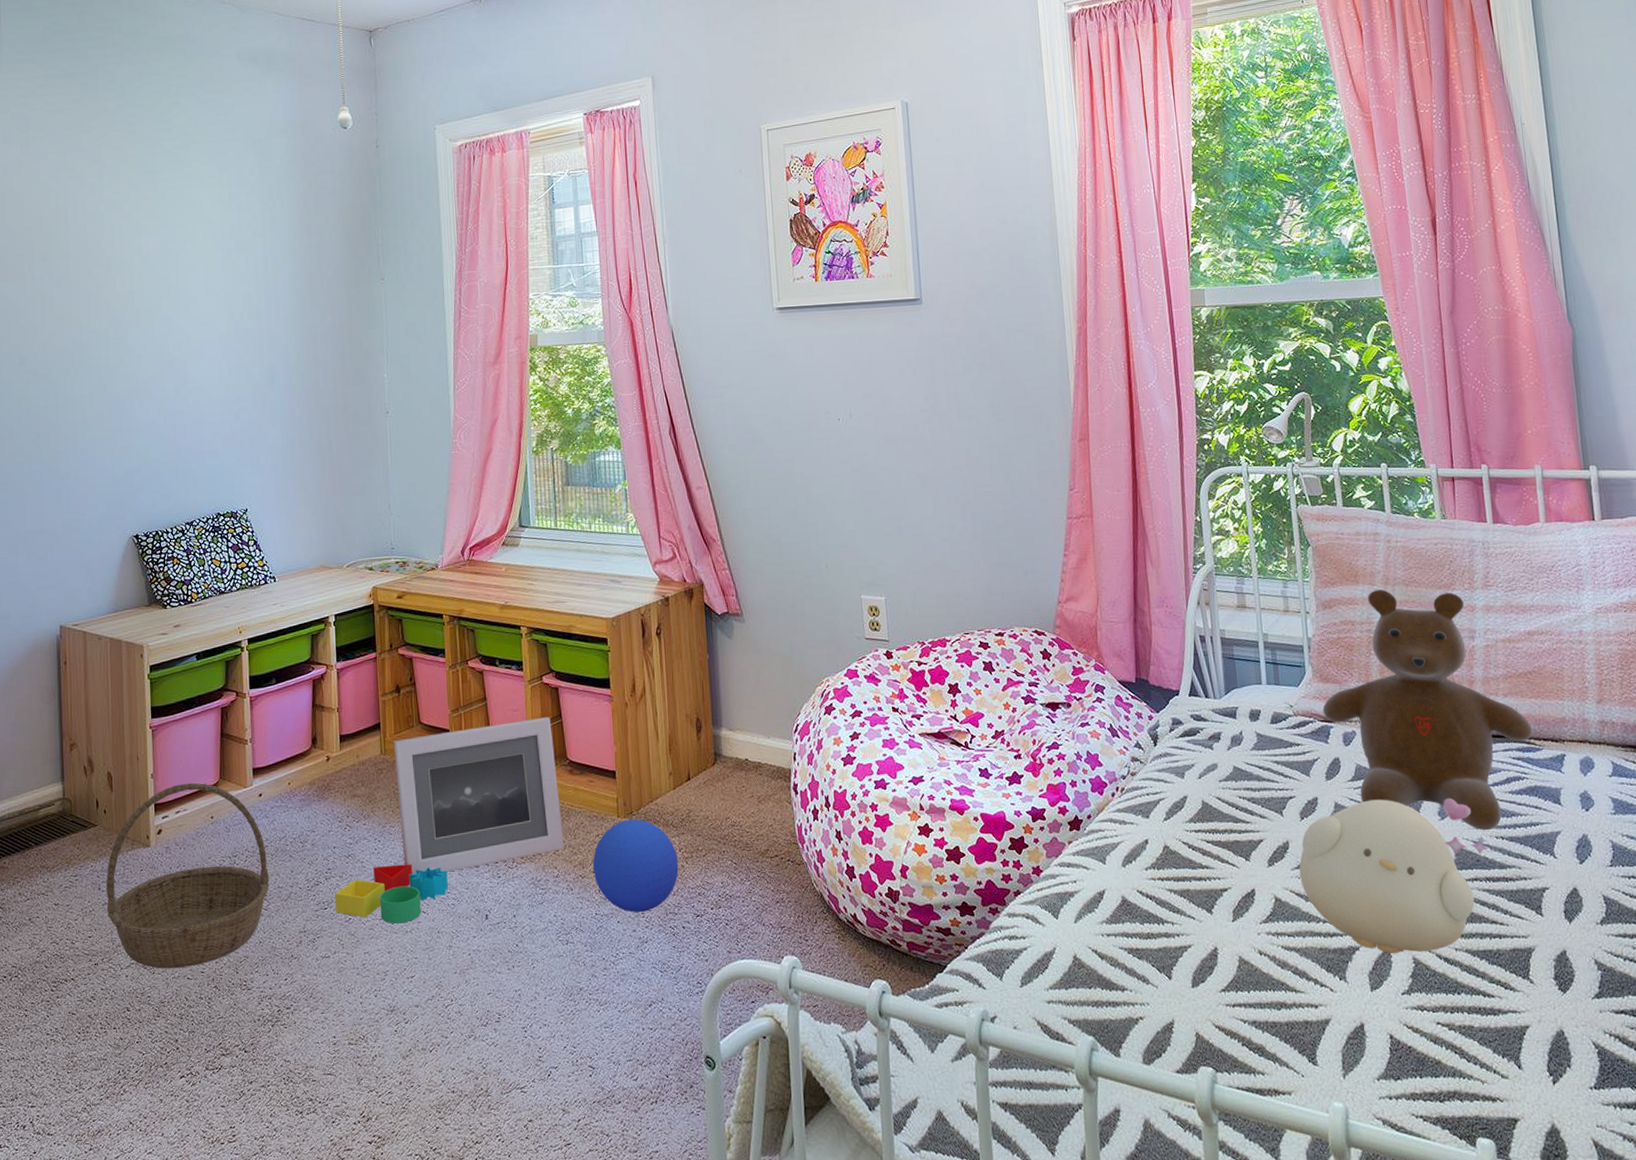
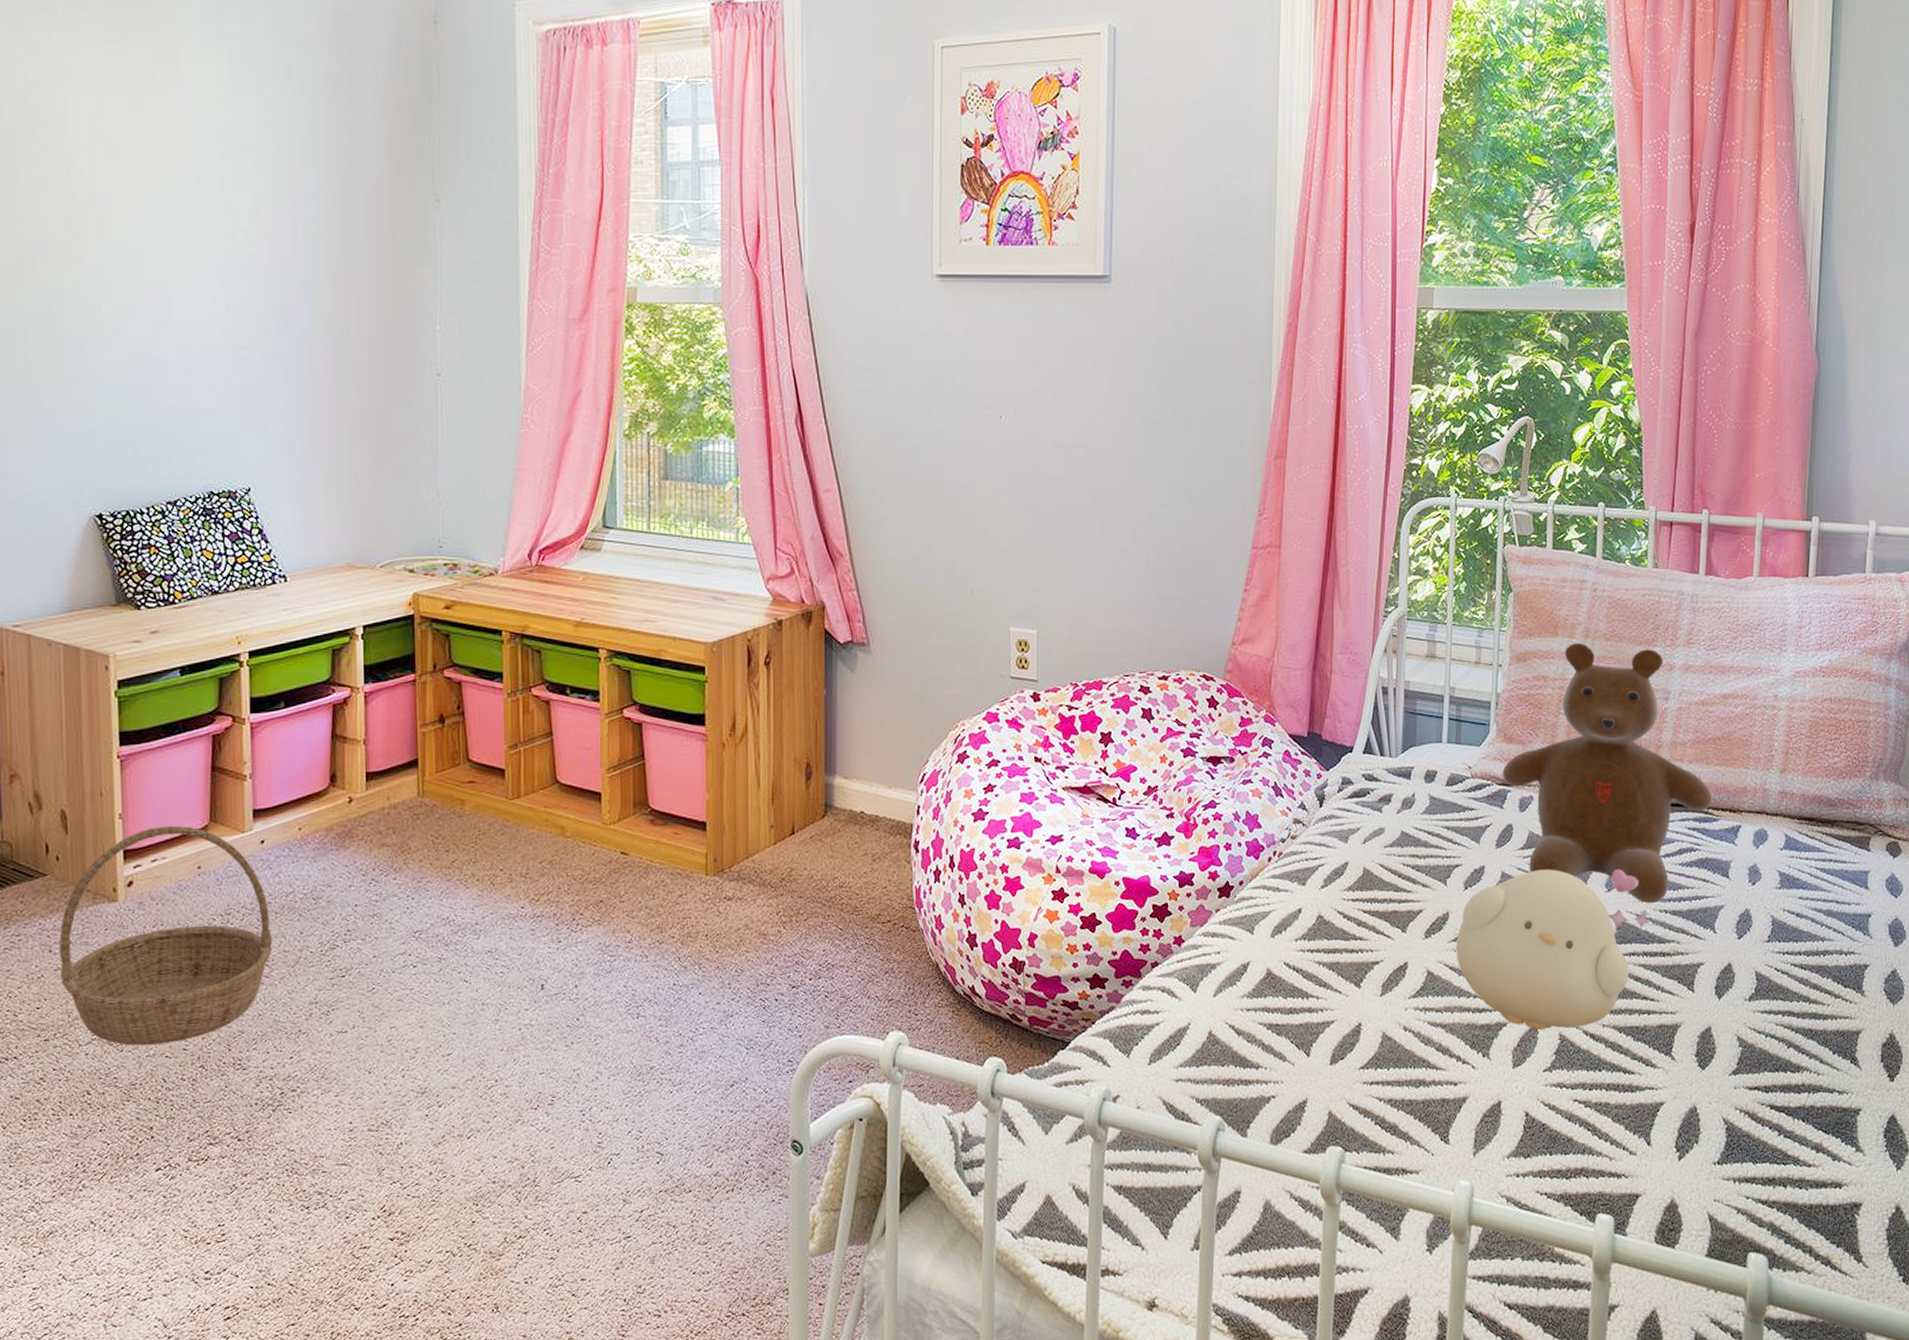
toy blocks: present [335,864,448,924] -> none [355,925,497,994]
picture frame: present [393,716,564,874] -> none [434,756,640,938]
ball: present [592,819,679,912] -> none [673,877,775,983]

